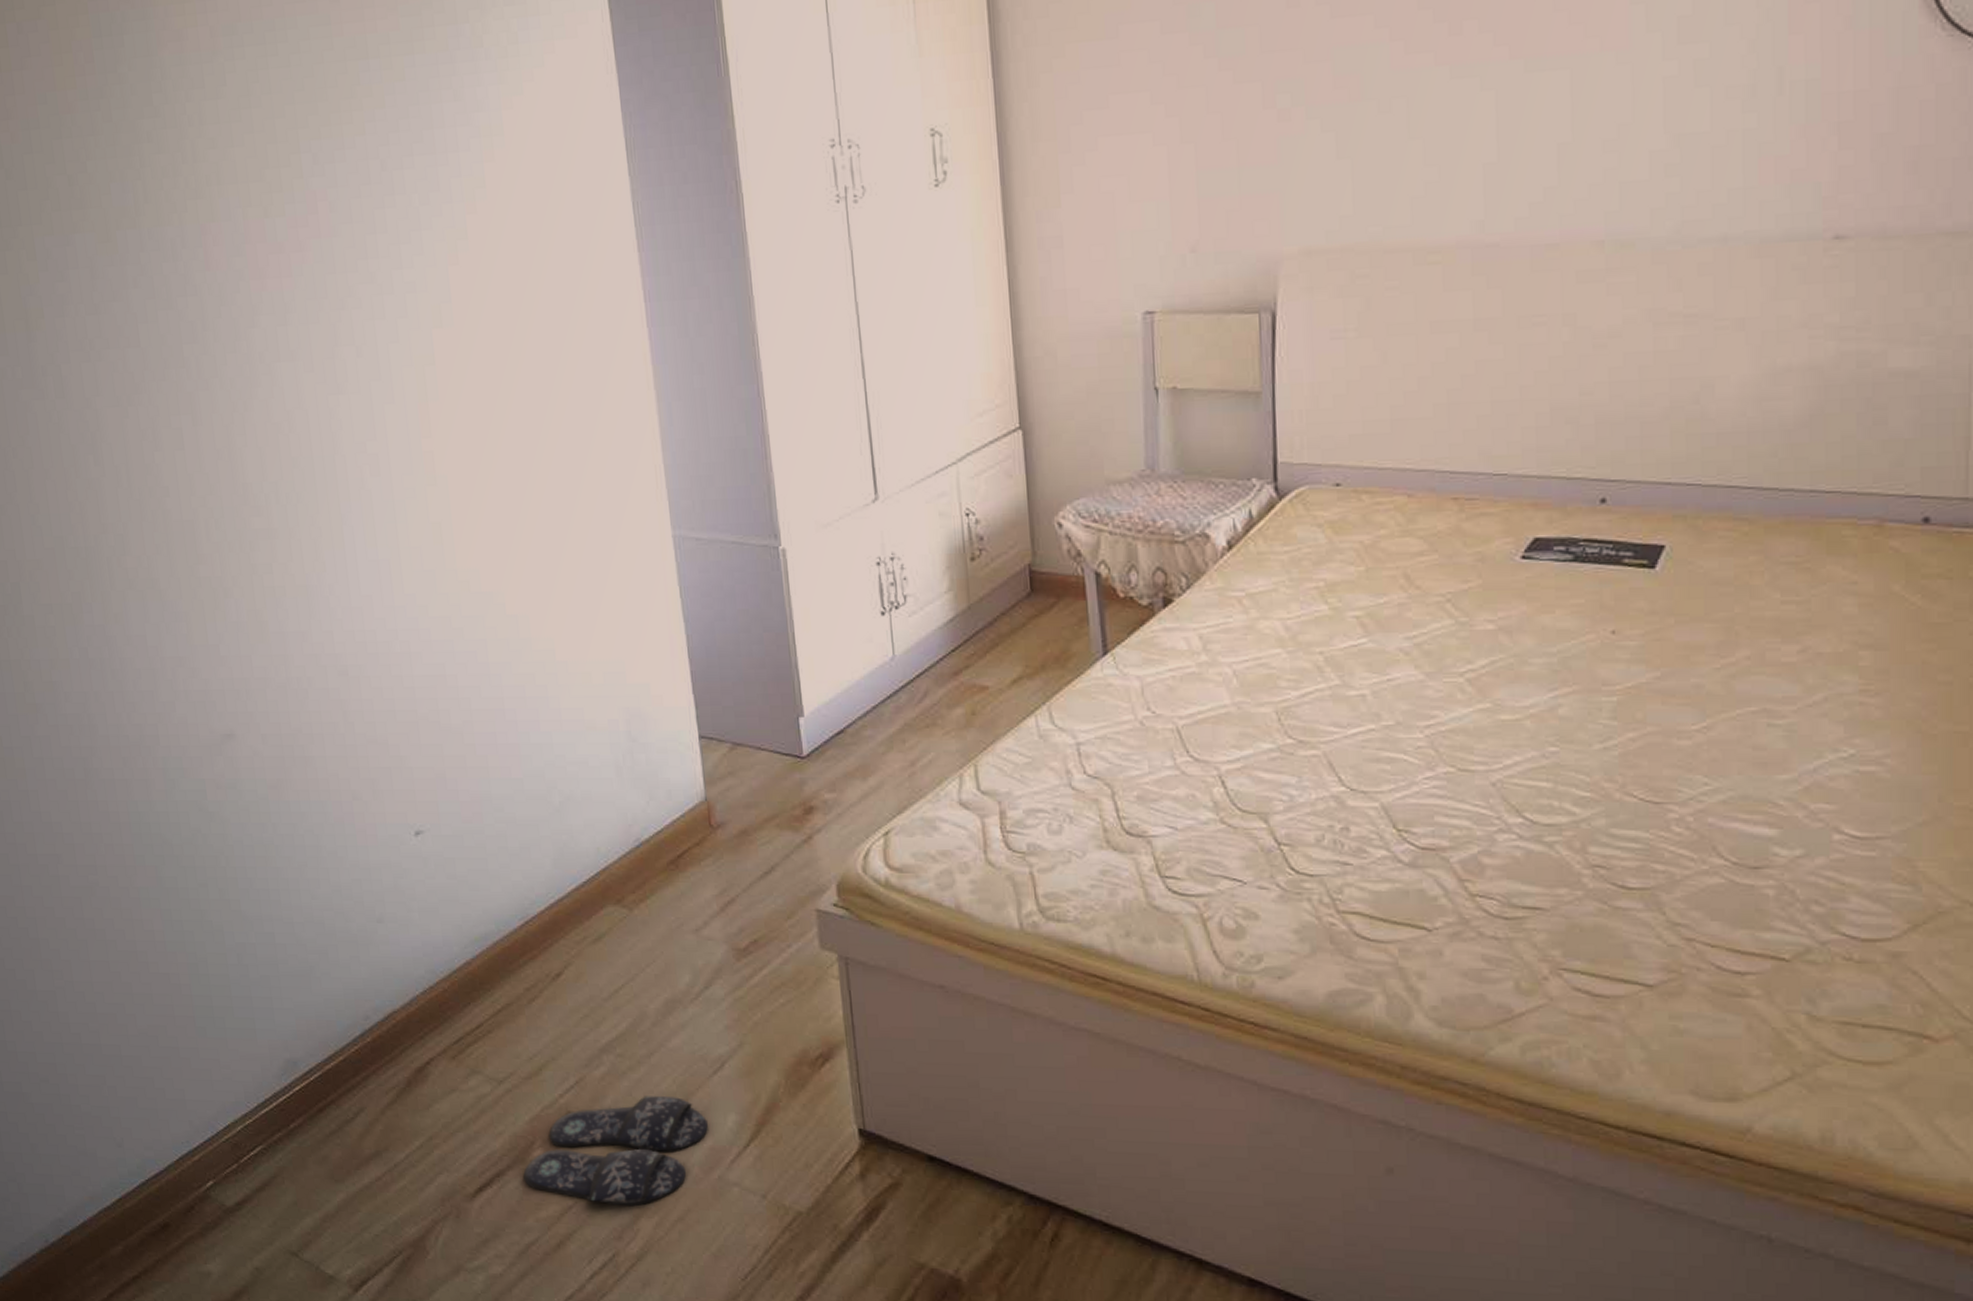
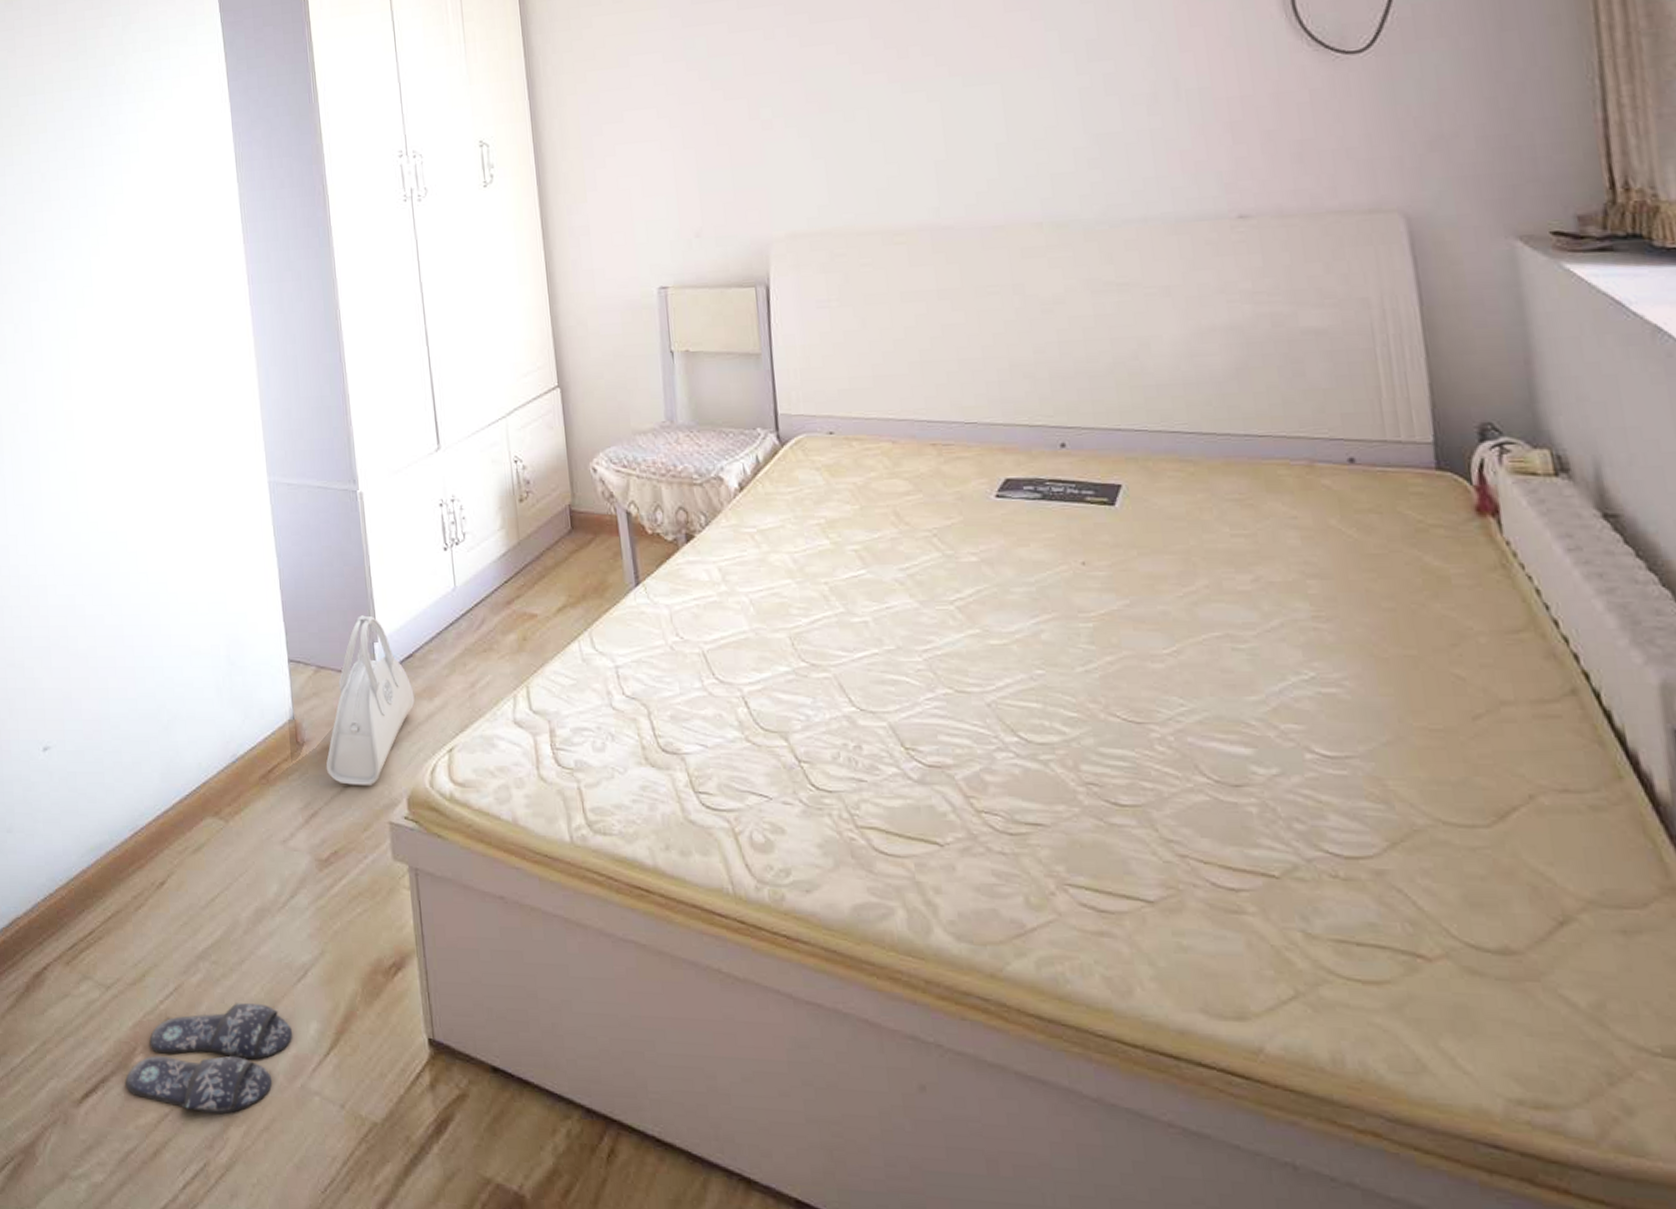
handbag: none [743,687,846,872] -> present [325,615,415,787]

